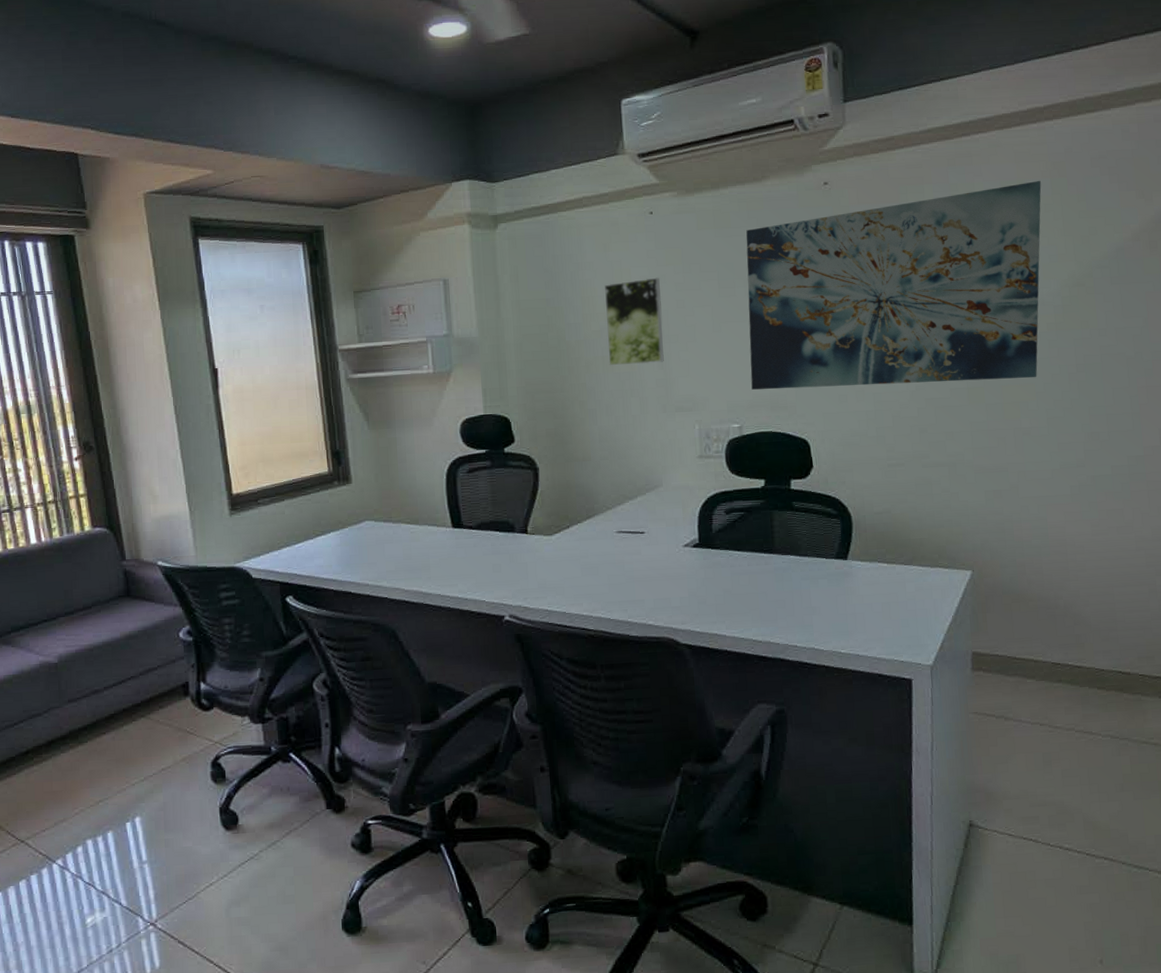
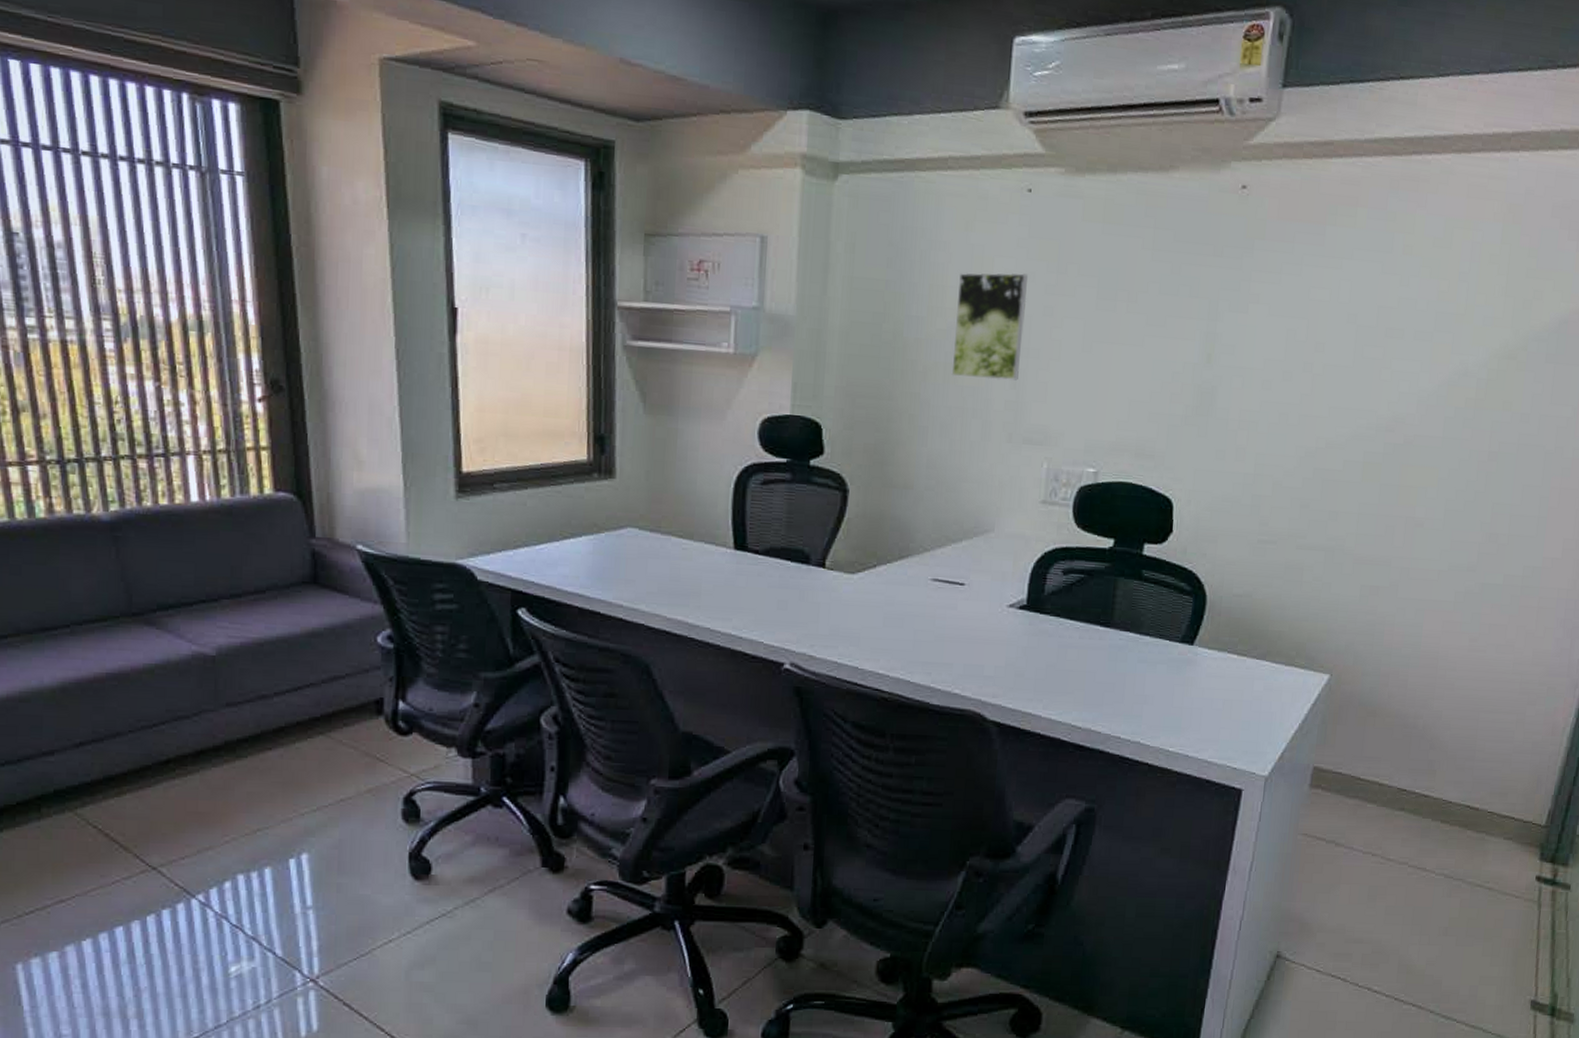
wall art: present [746,181,1042,390] -> none [1116,223,1492,461]

